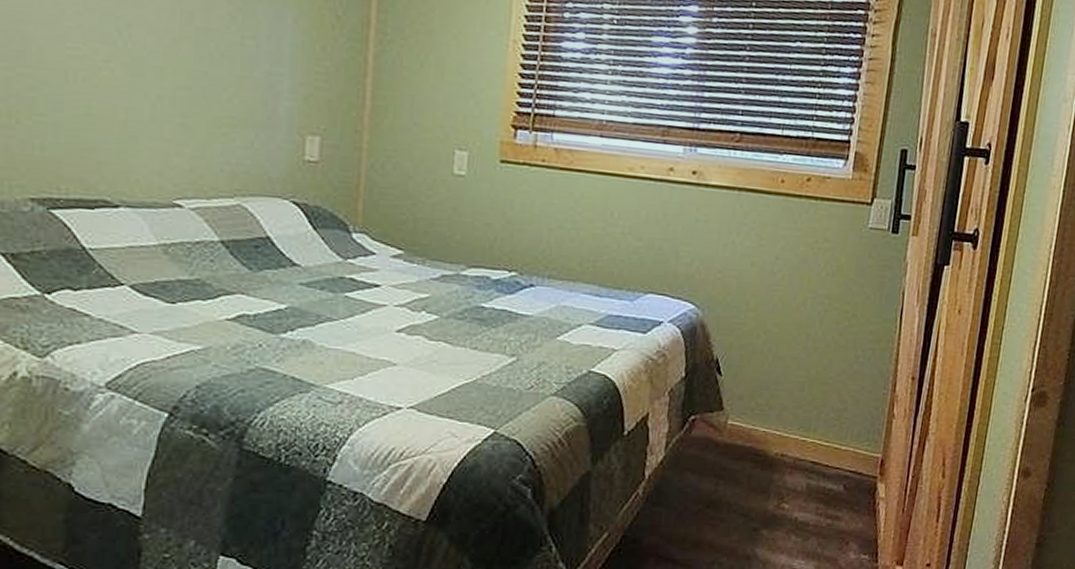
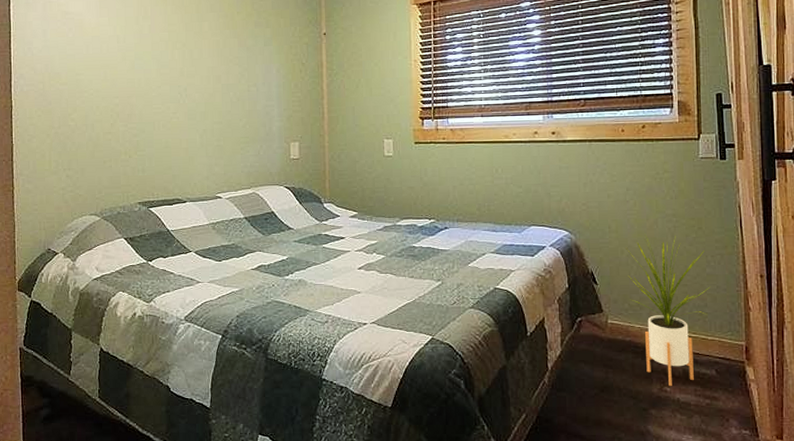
house plant: none [758,317,855,502] -> present [626,234,710,386]

